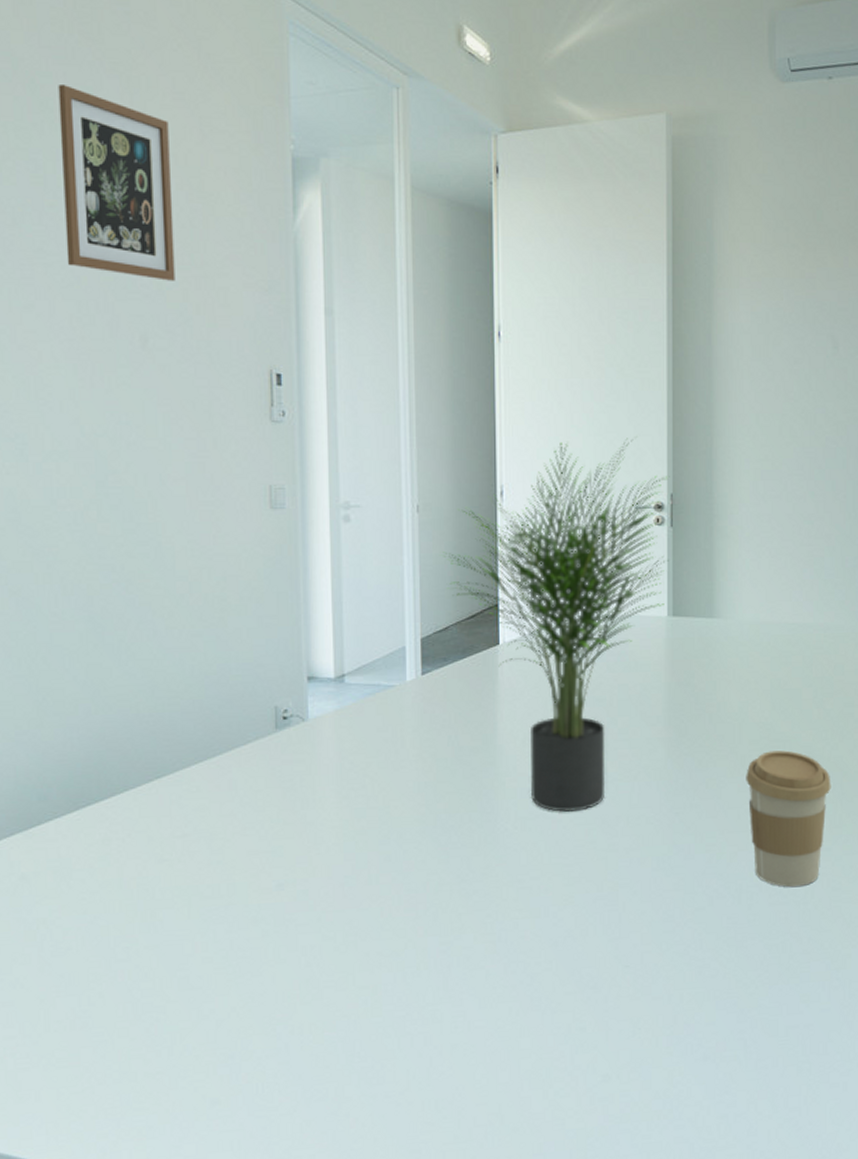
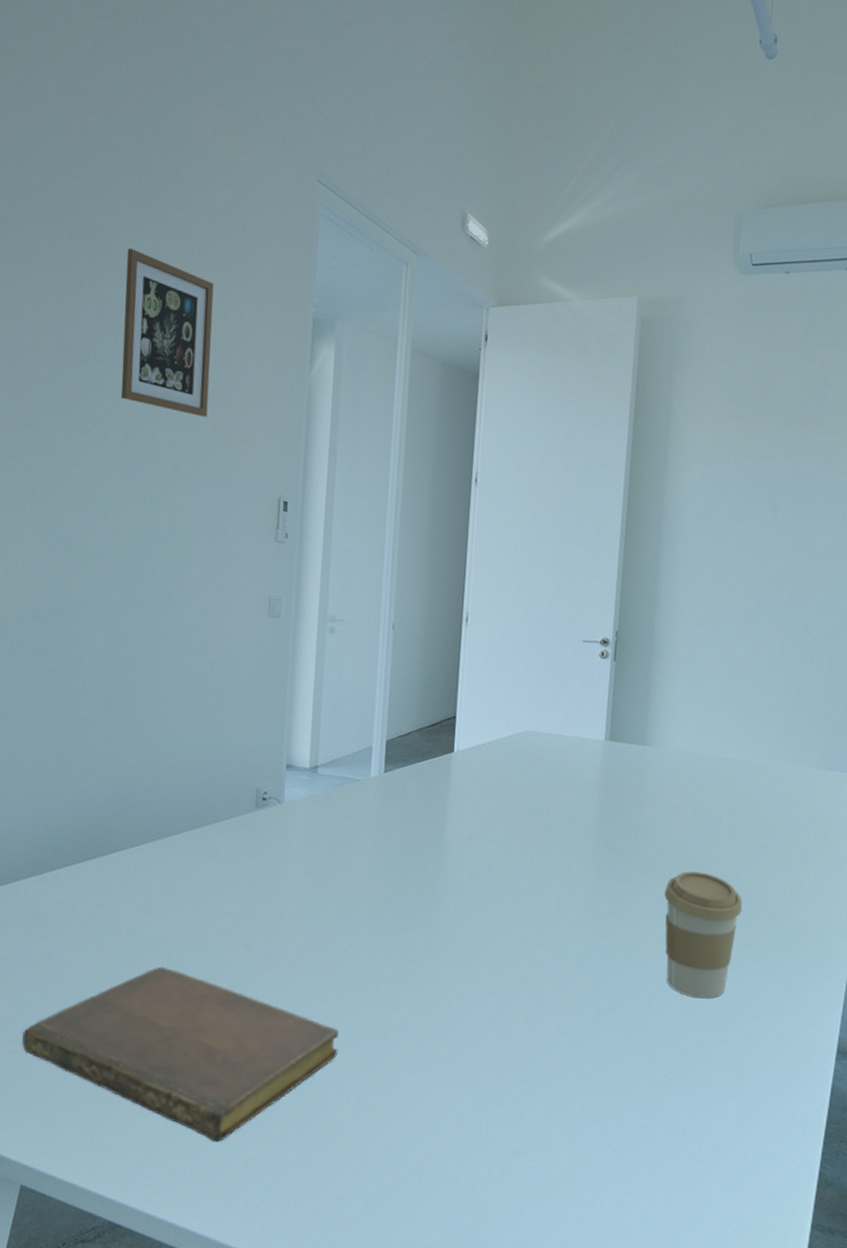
notebook: none [23,920,395,1109] -> present [22,966,339,1142]
potted plant: present [443,438,670,812] -> none [411,578,617,908]

